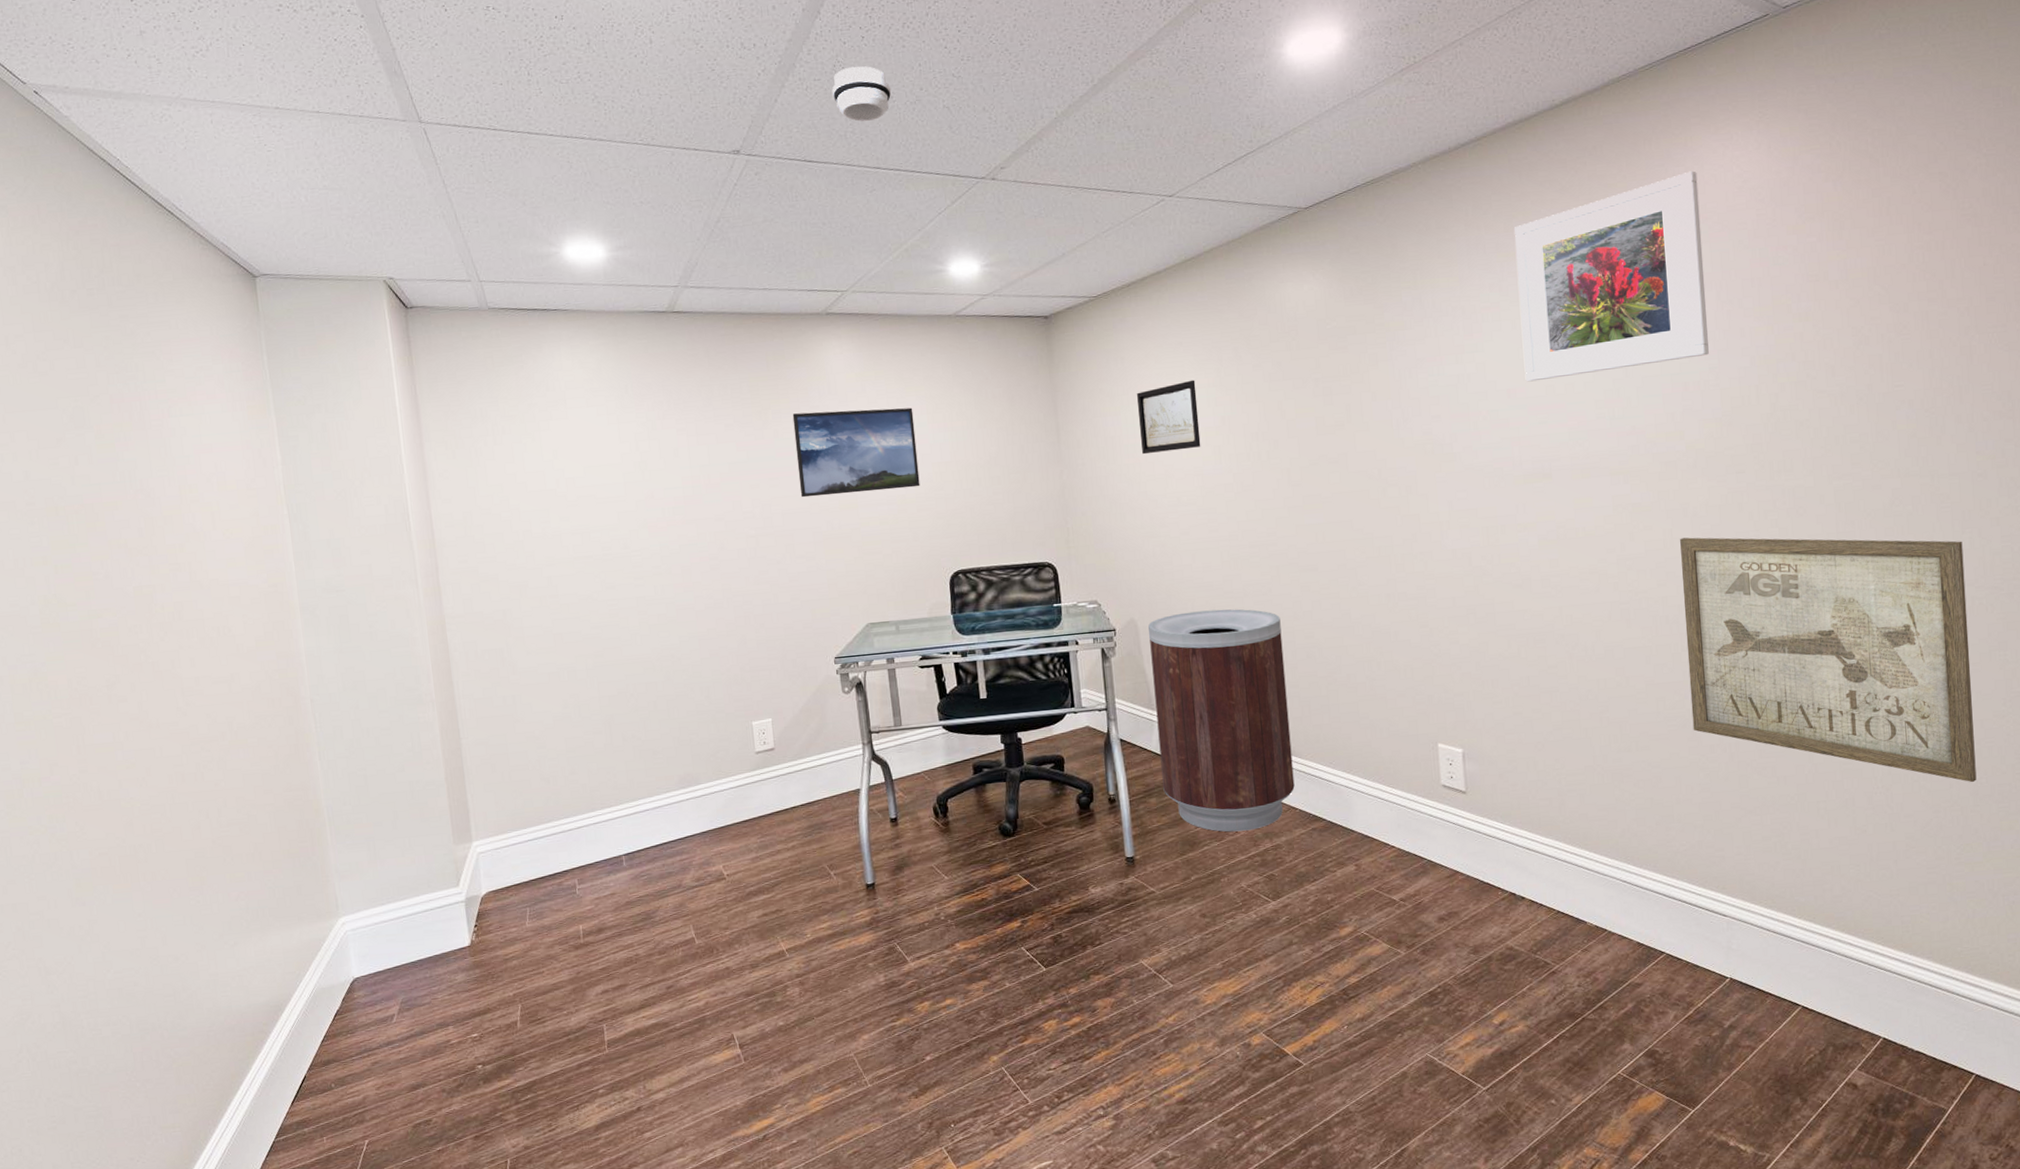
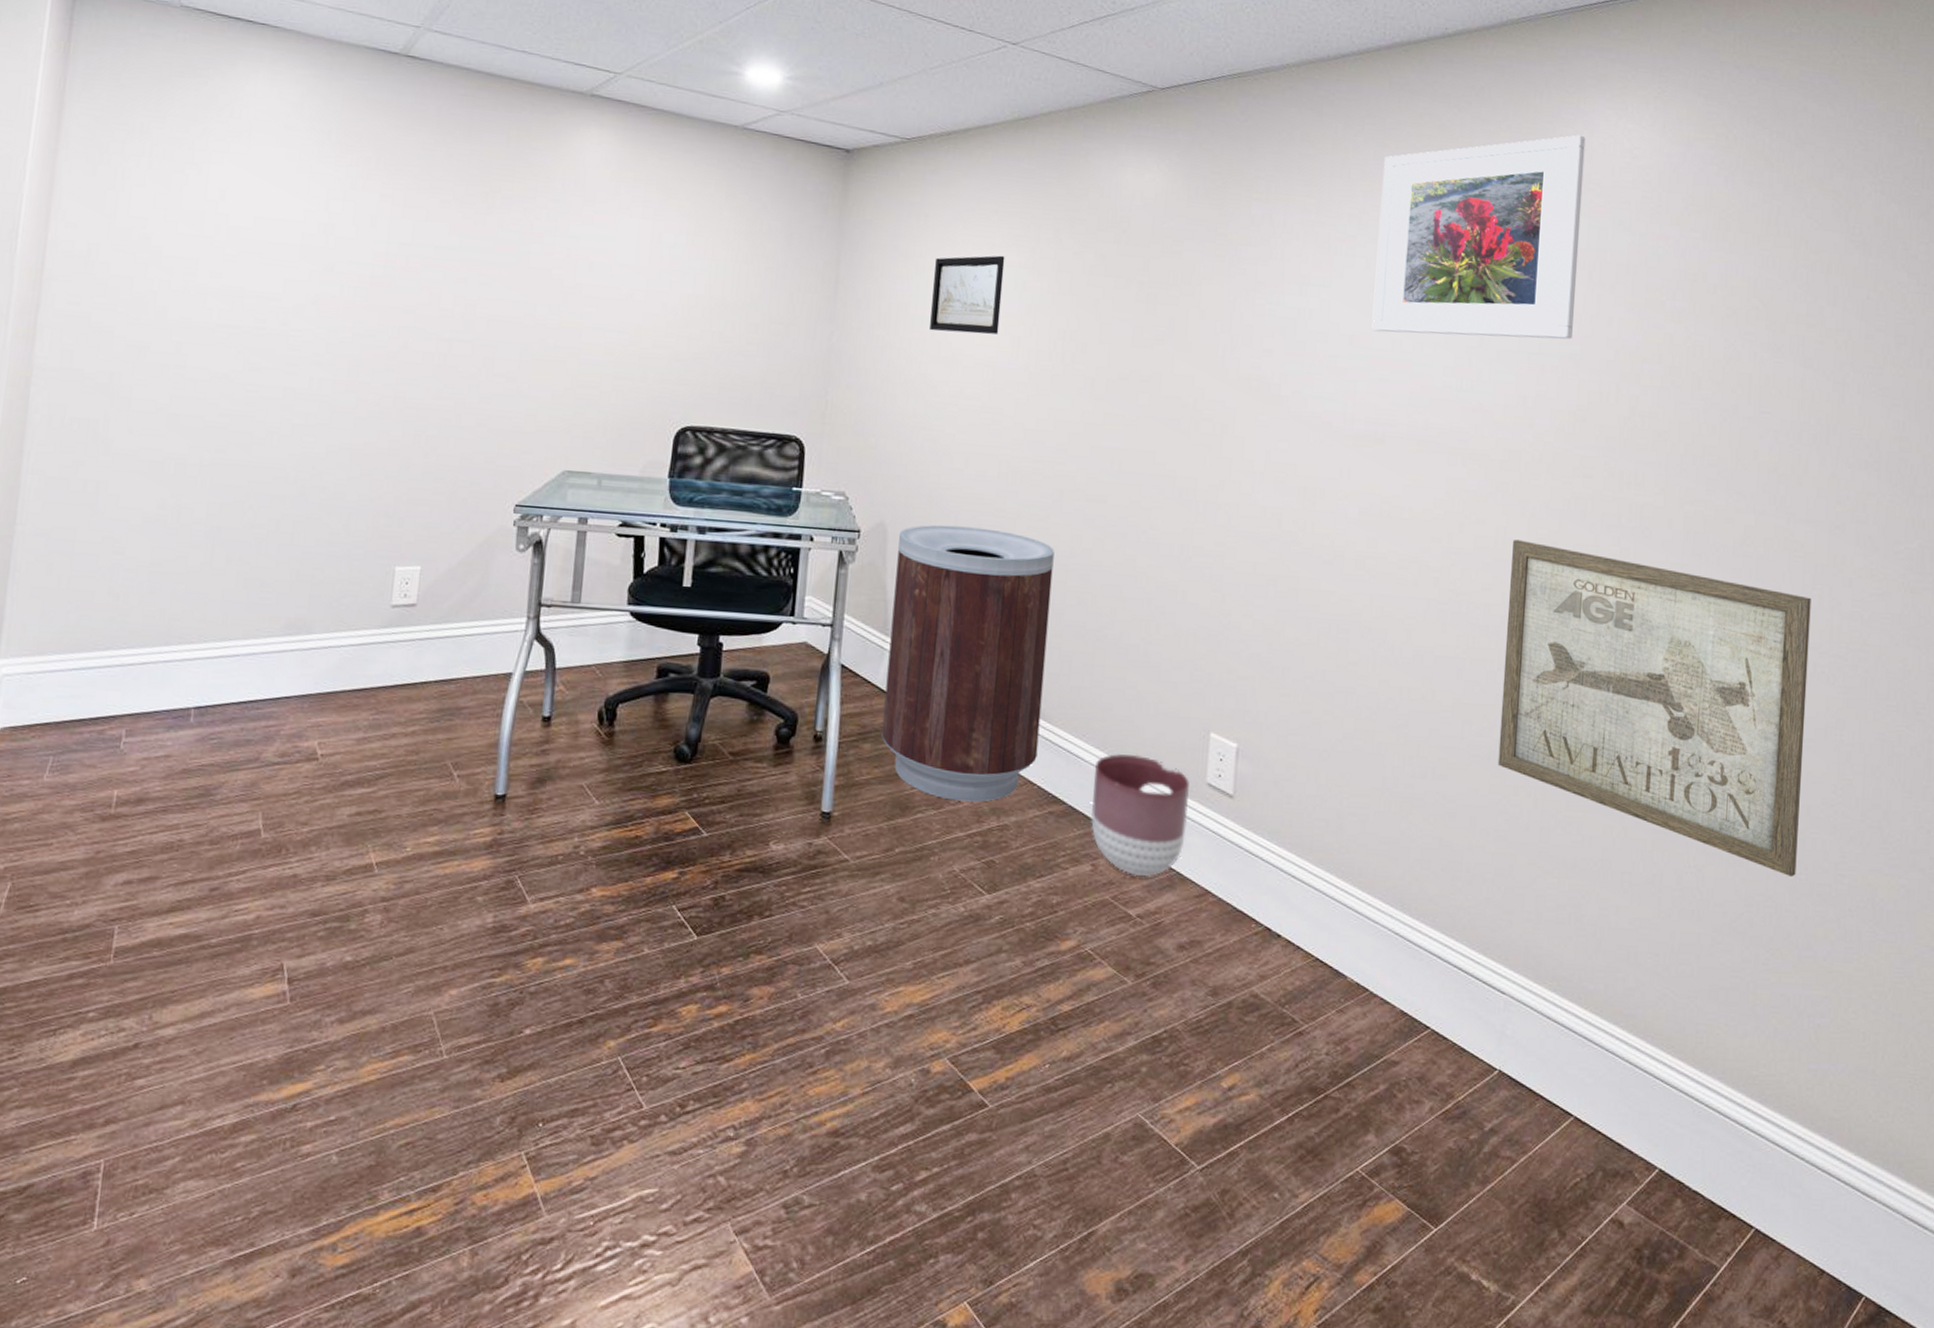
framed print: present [792,407,920,498] -> none [515,203,671,318]
planter: none [1344,771,1431,868] -> present [1090,754,1189,876]

